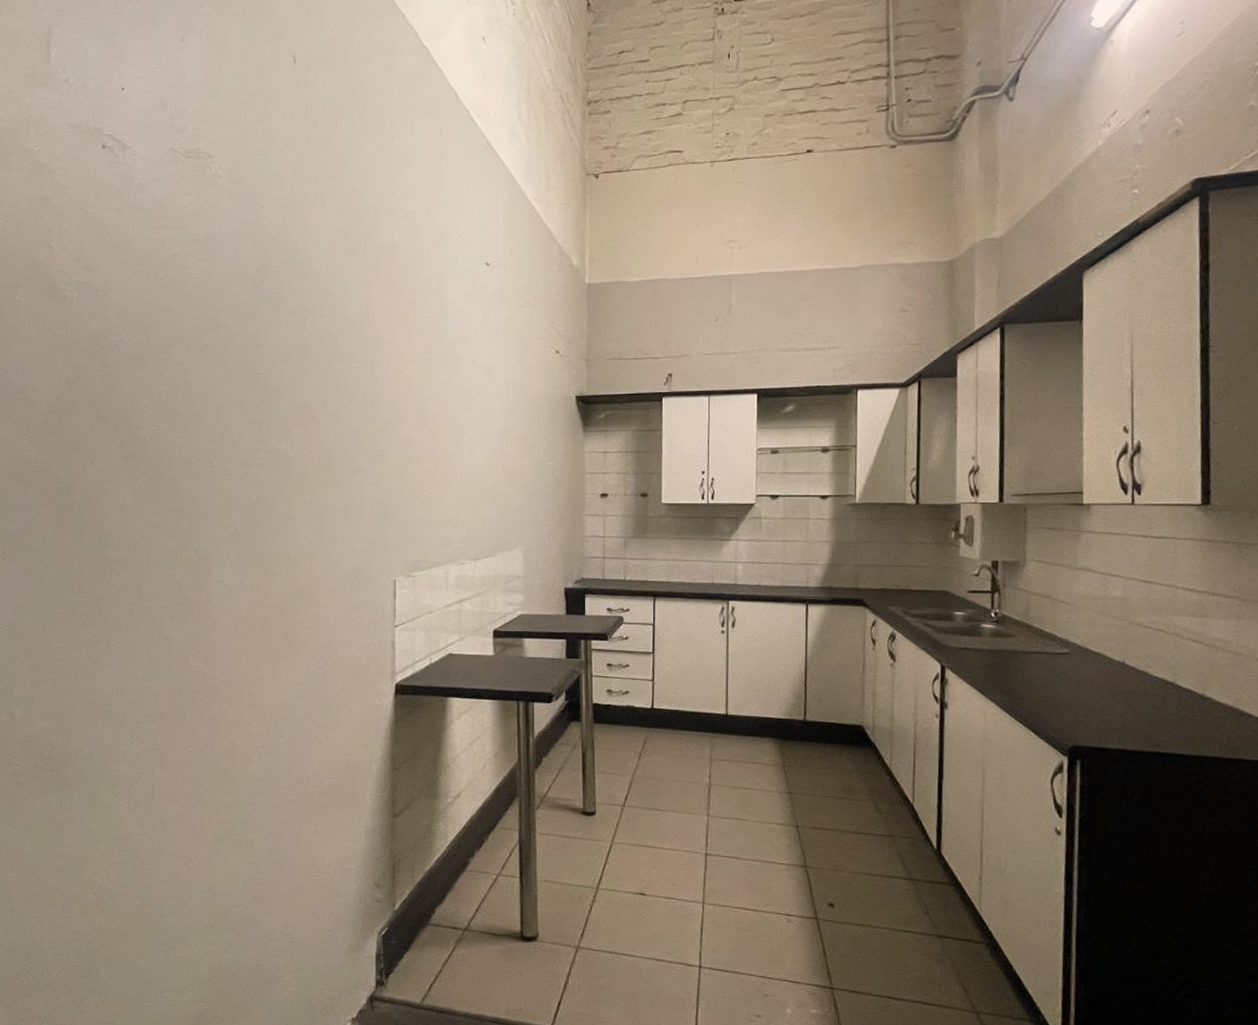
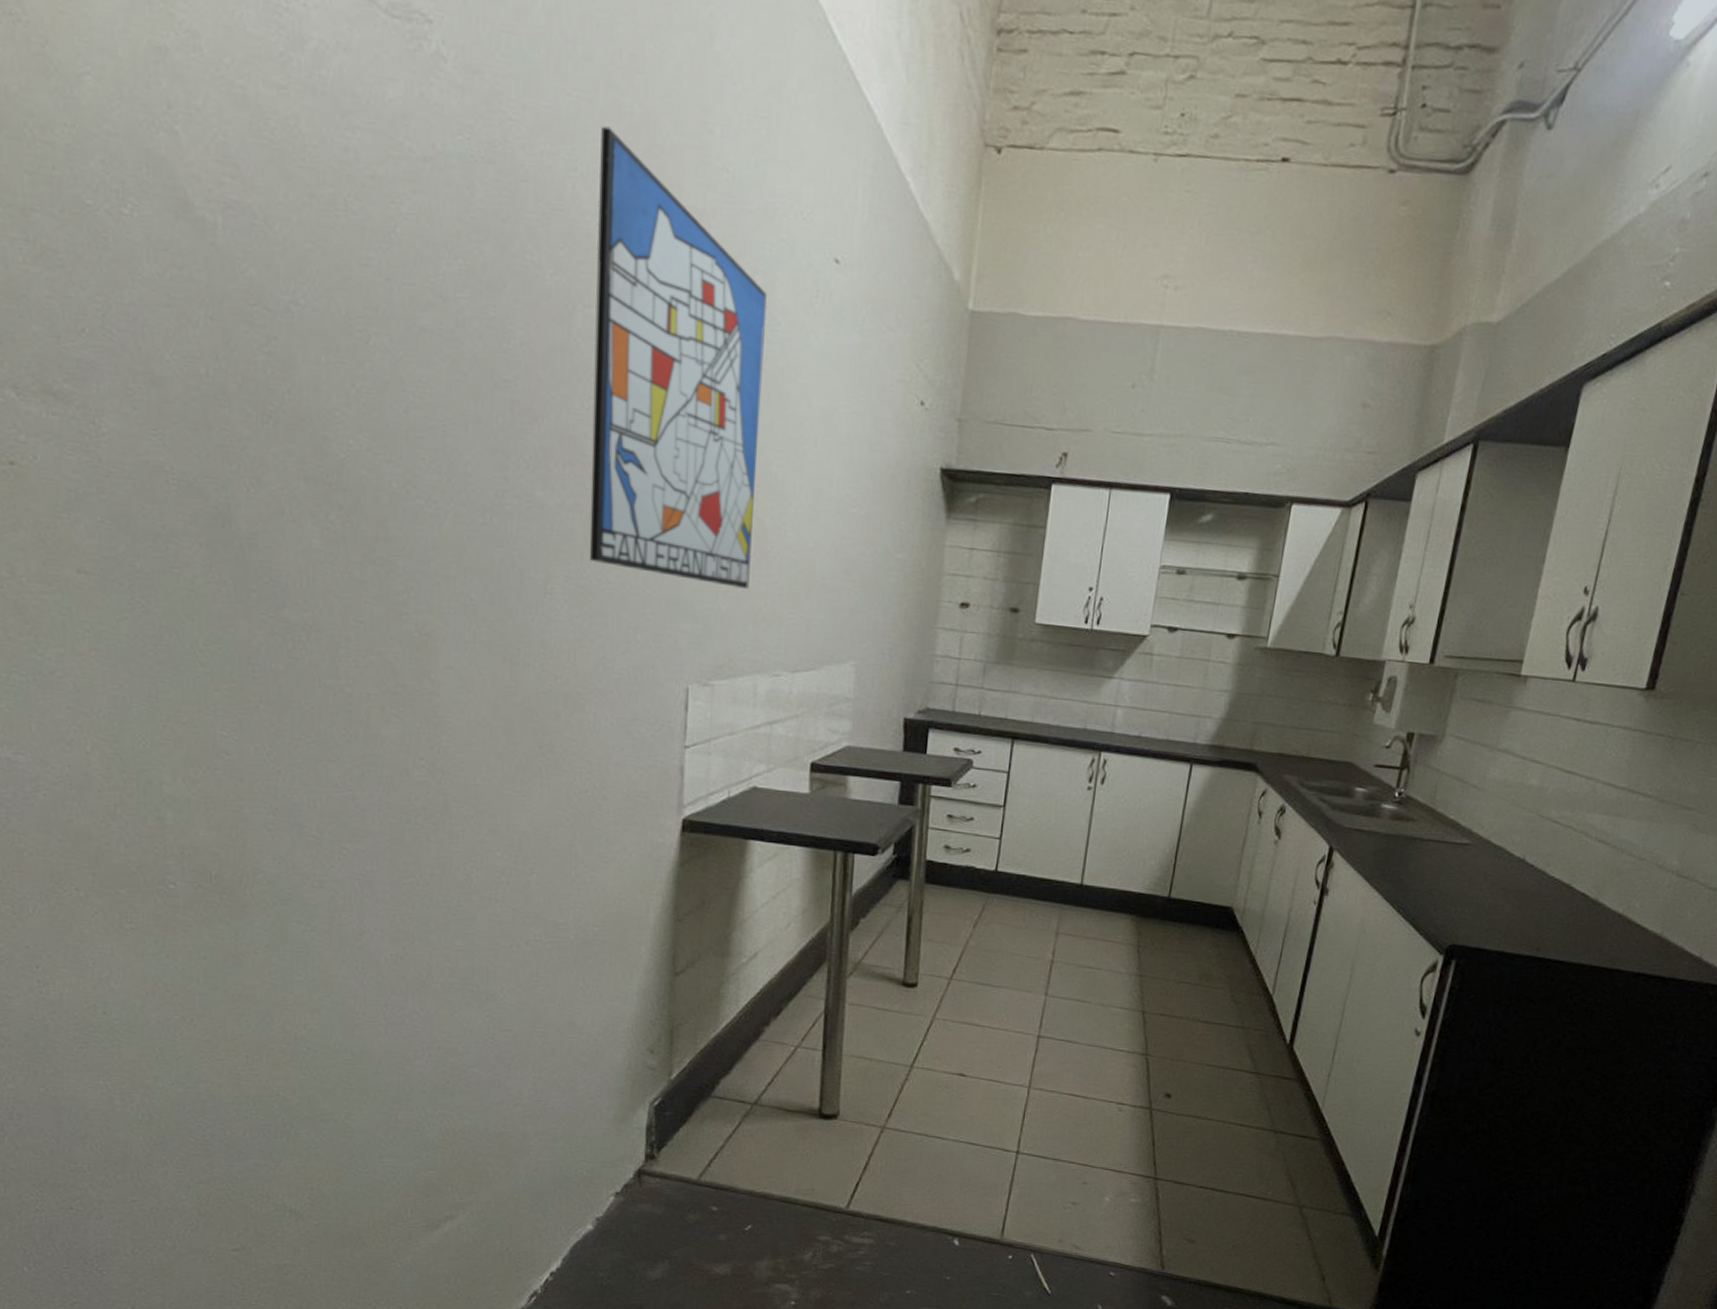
wall art: none [319,201,440,500] -> present [589,125,768,589]

